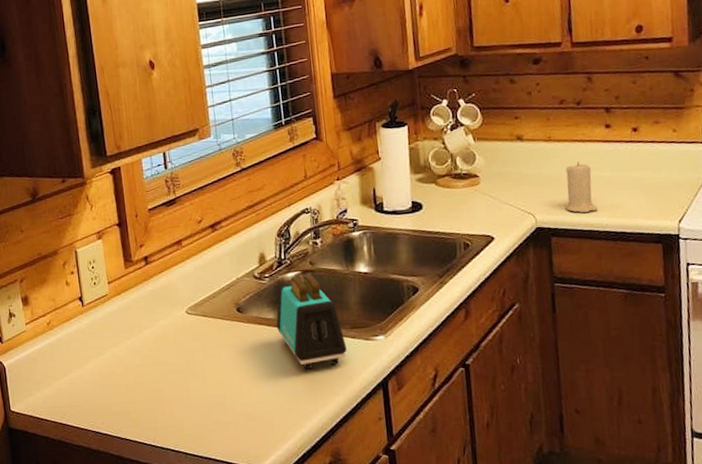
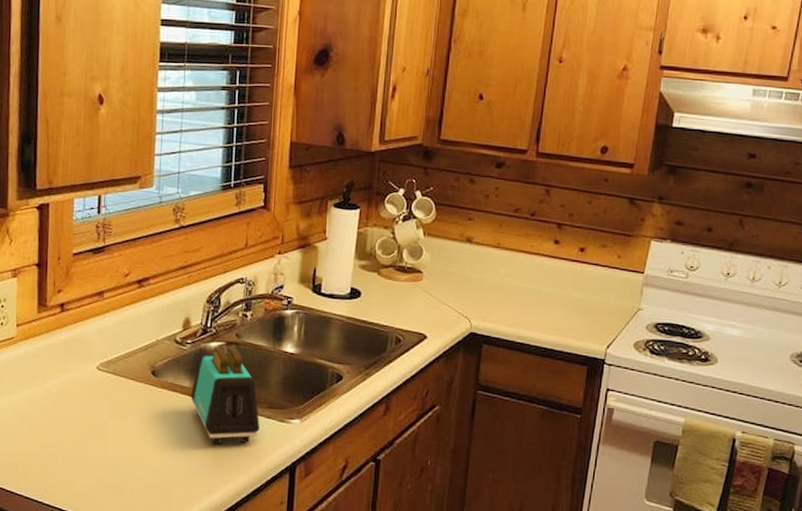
candle: present [565,162,598,214] -> none [502,273,533,326]

